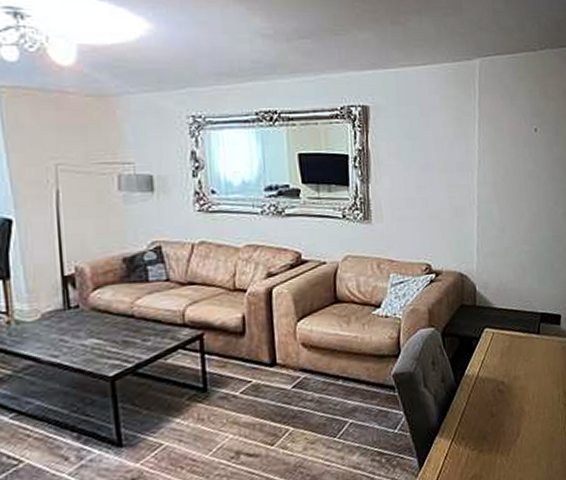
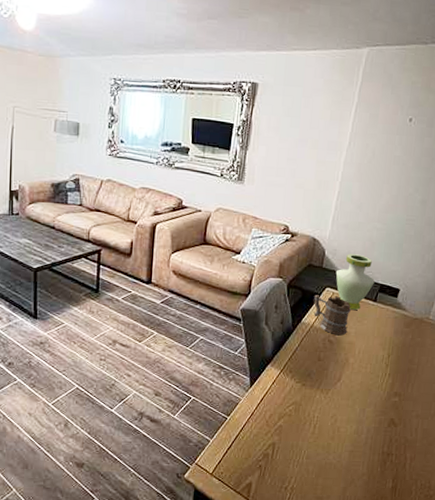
mug: none [473,336,517,382] -> present [314,295,351,336]
vase: none [491,283,534,349] -> present [335,254,375,310]

